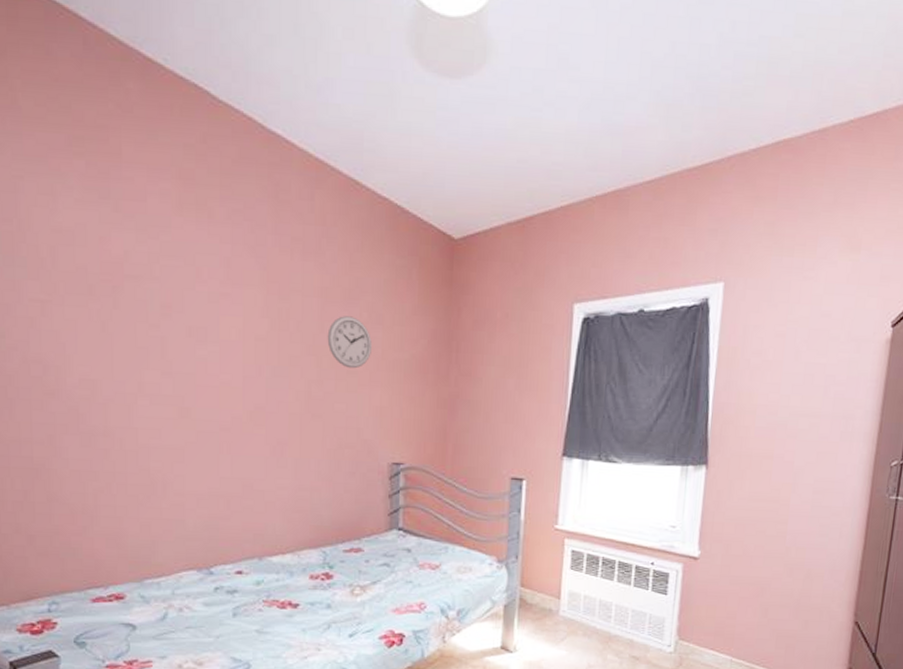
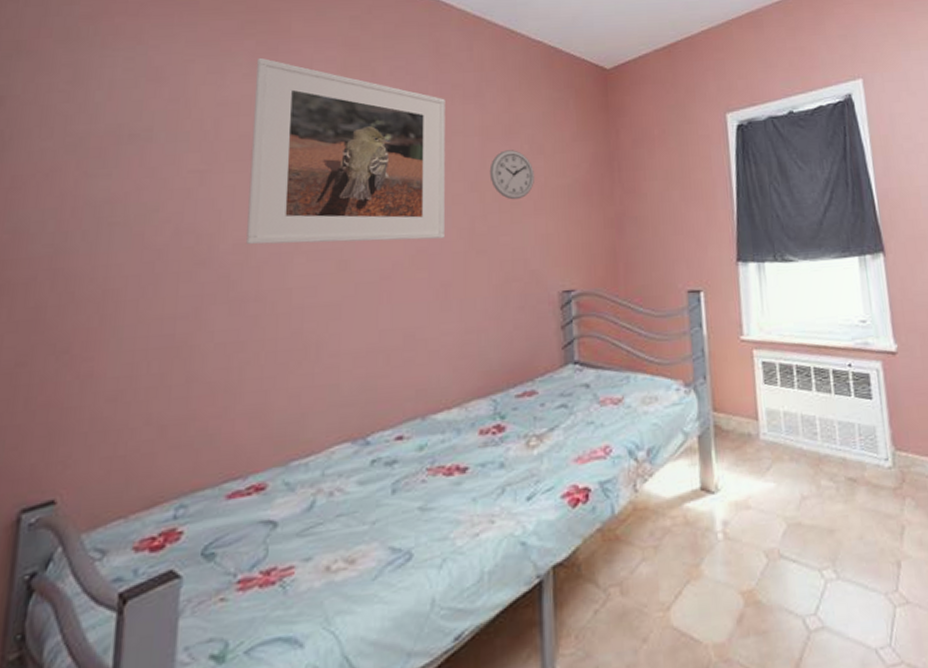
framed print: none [87,182,285,399] -> present [246,57,446,245]

